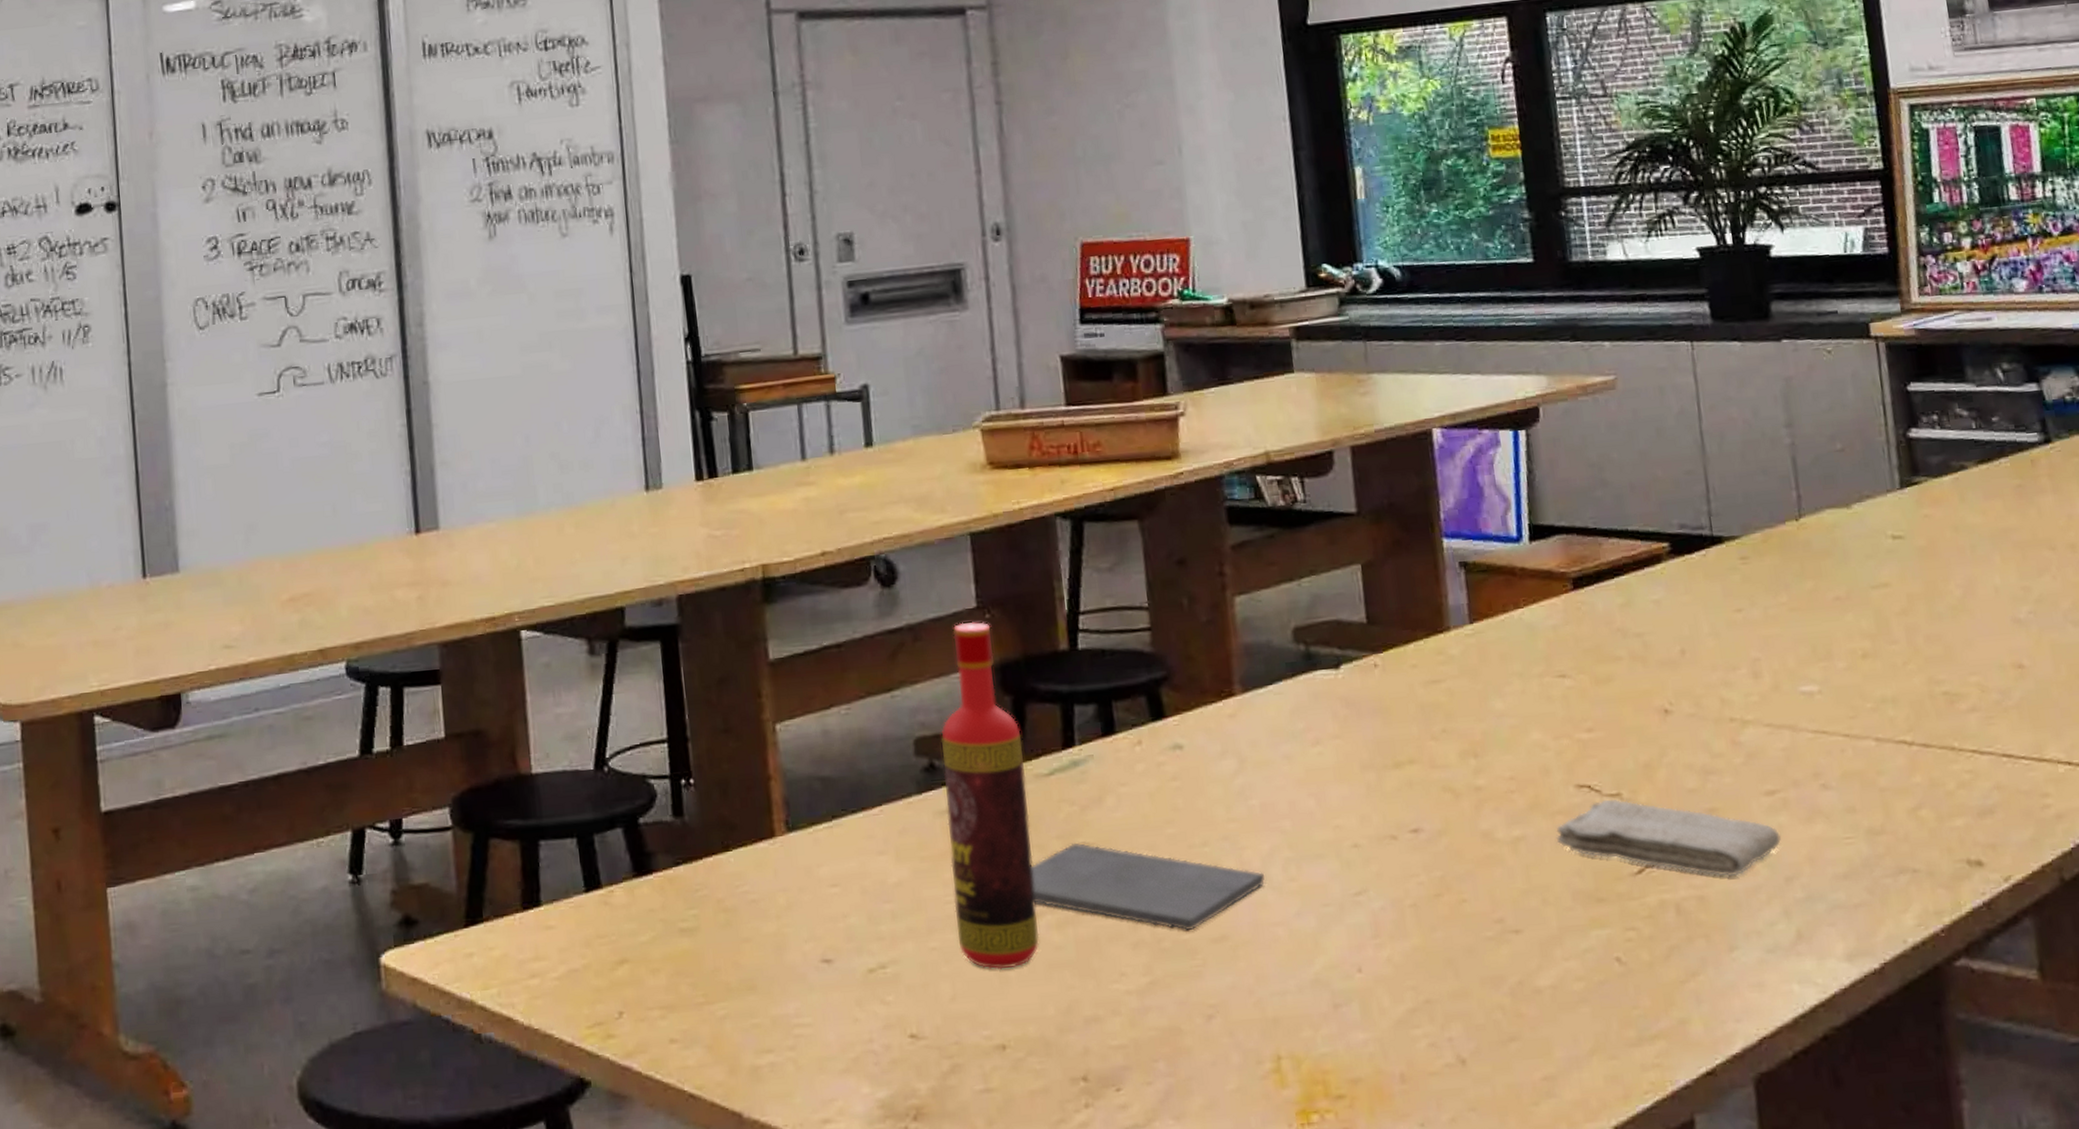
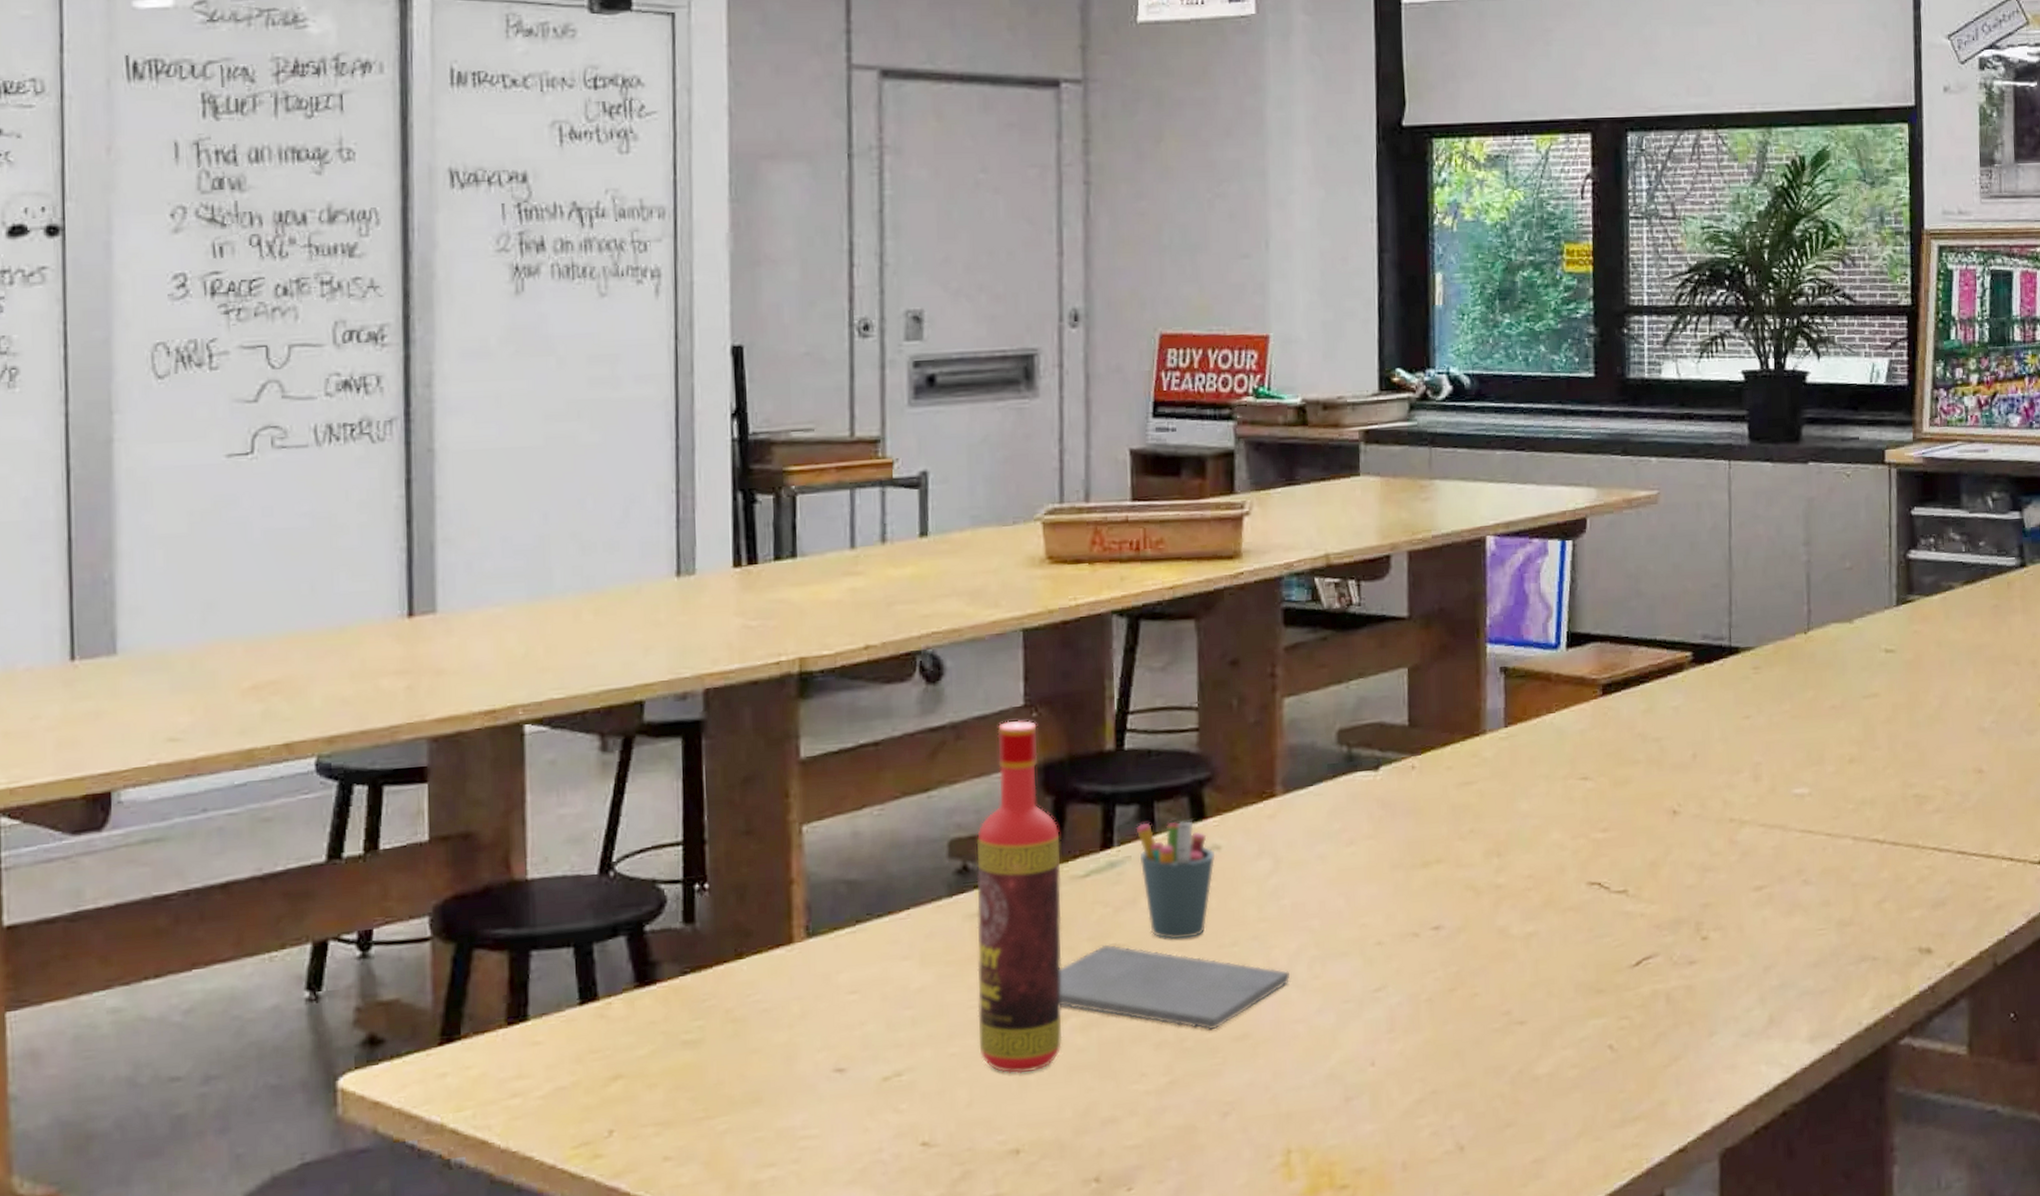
pen holder: none [1095,720,1178,839] -> present [1136,821,1215,940]
washcloth: present [1556,798,1781,877] -> none [1565,895,1763,968]

